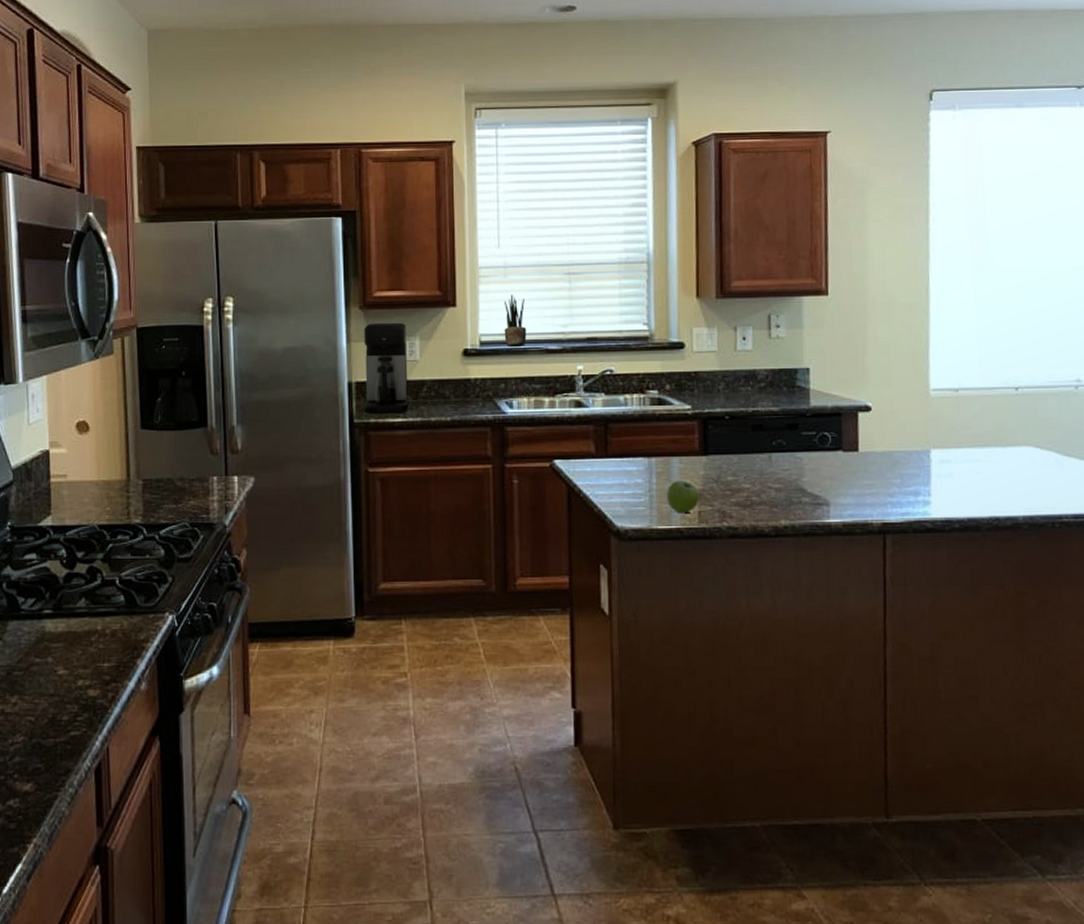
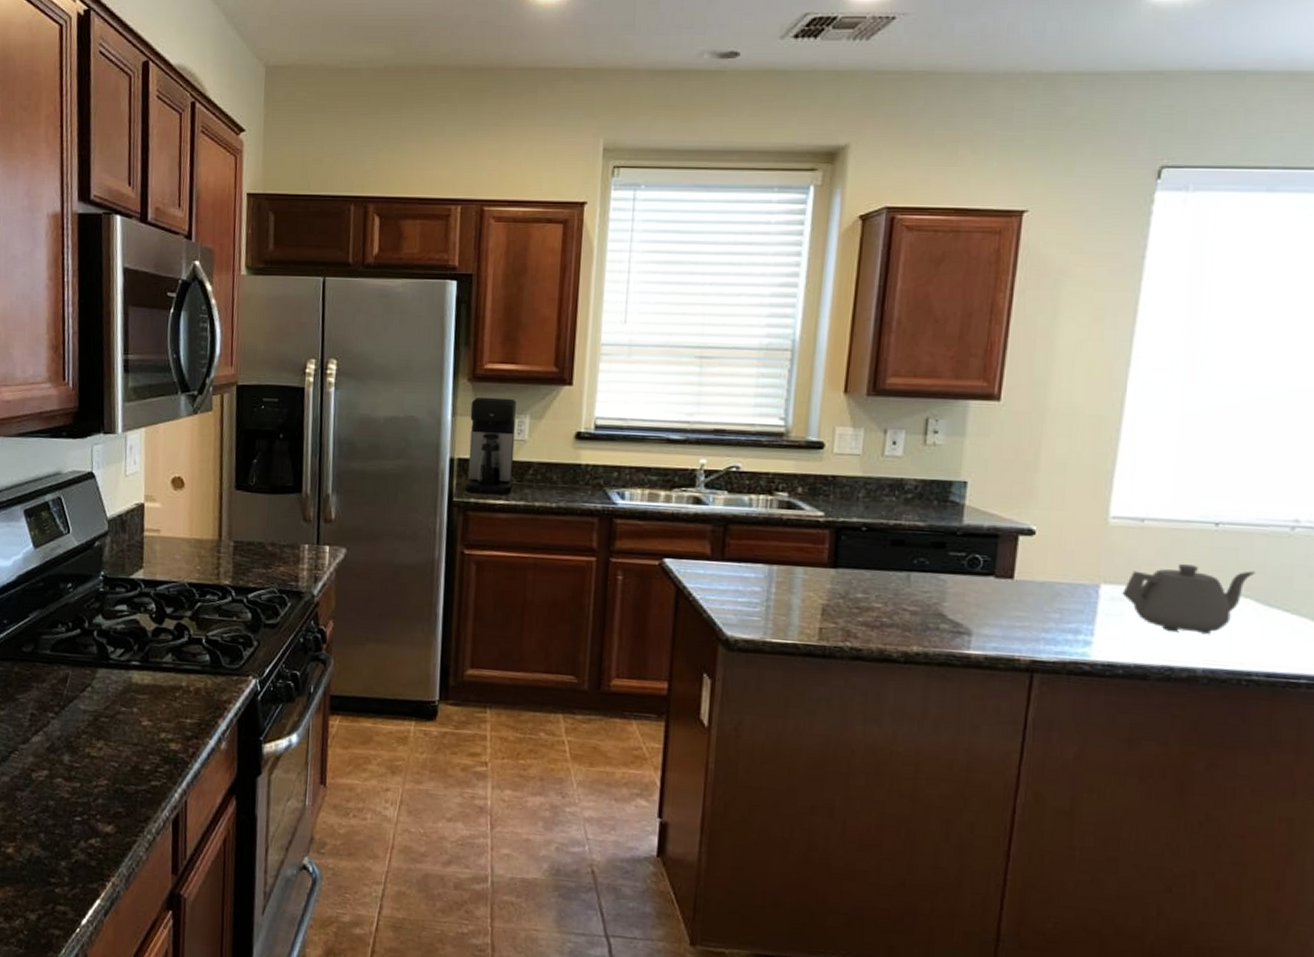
potted plant: present [504,294,527,348] -> none [622,375,648,435]
fruit: present [666,480,701,513] -> none [785,592,824,628]
teapot: none [949,426,1053,485] -> present [1122,564,1255,634]

